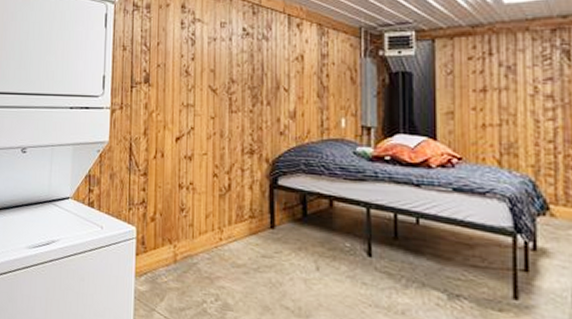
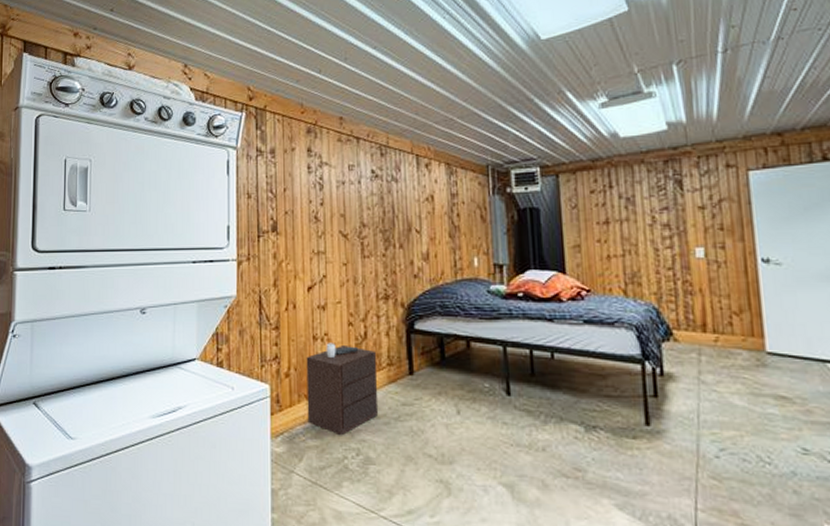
nightstand: none [170,192,240,281] -> present [306,343,379,436]

